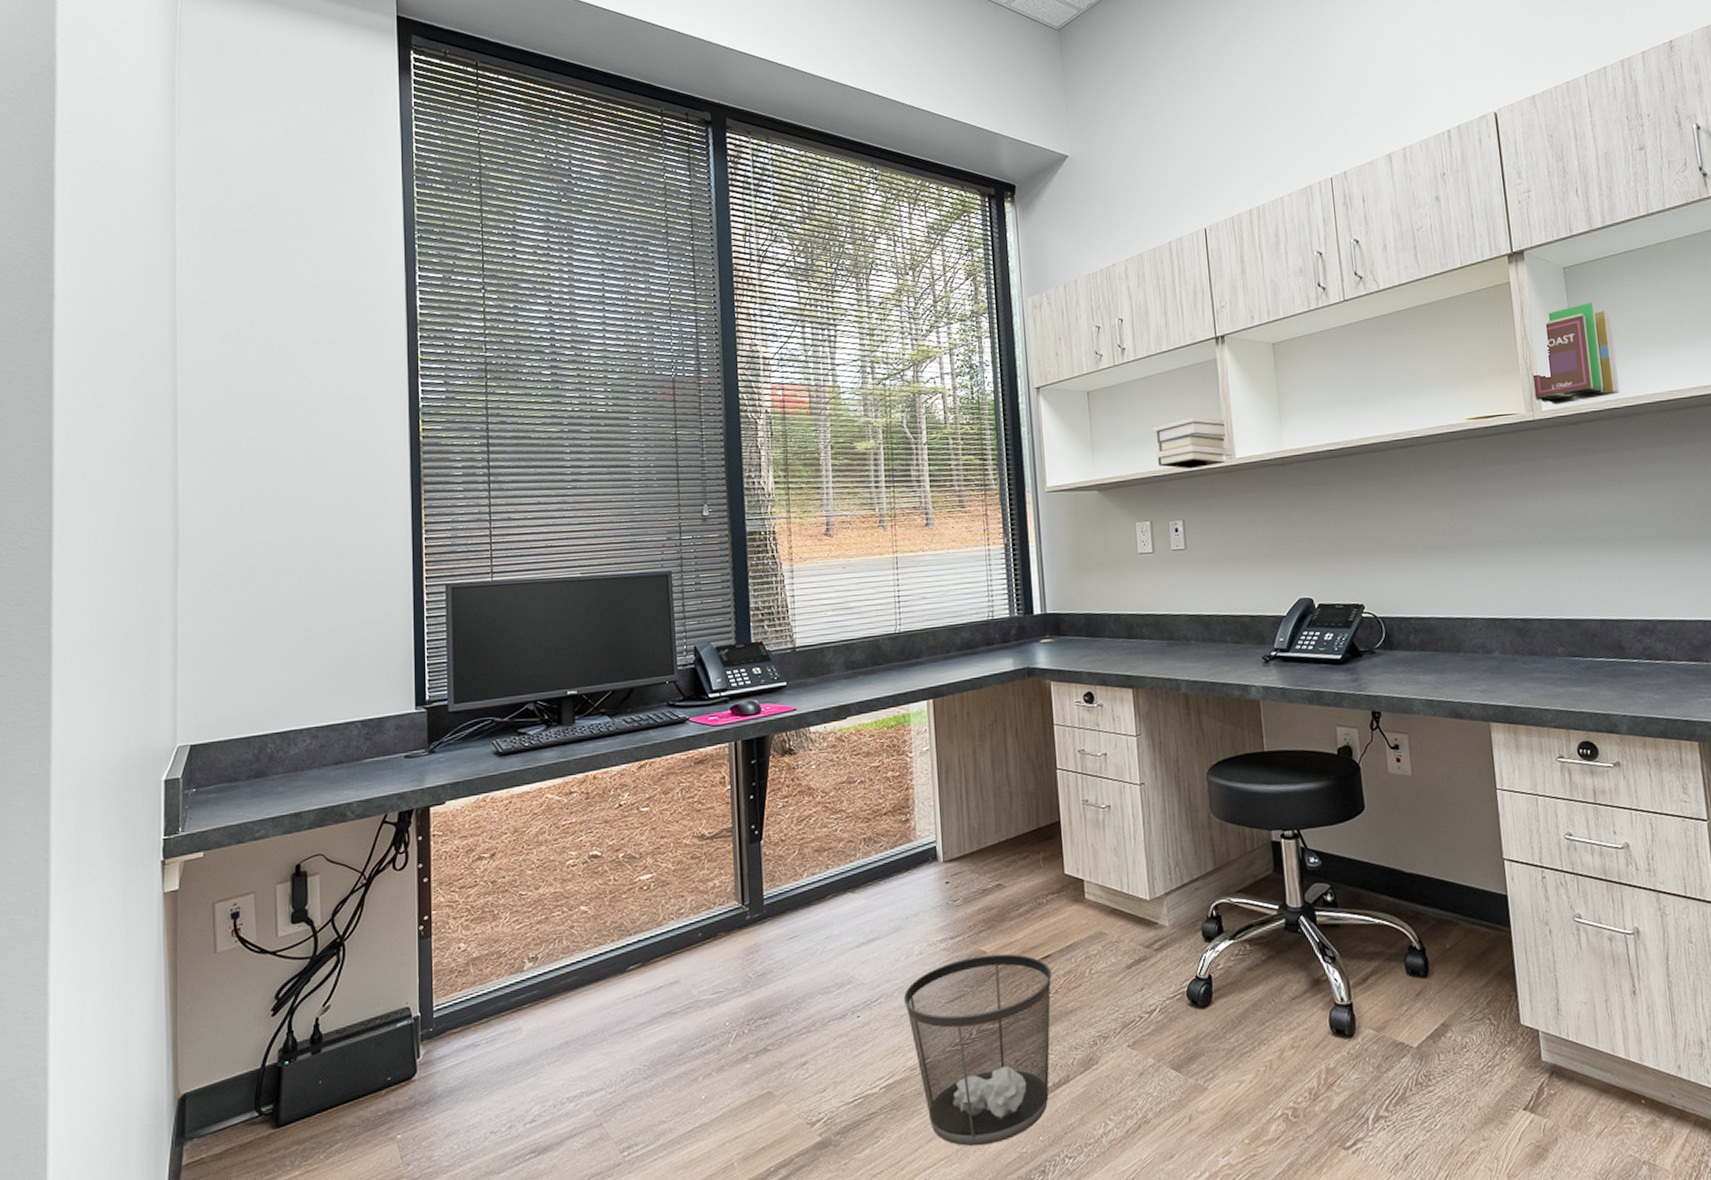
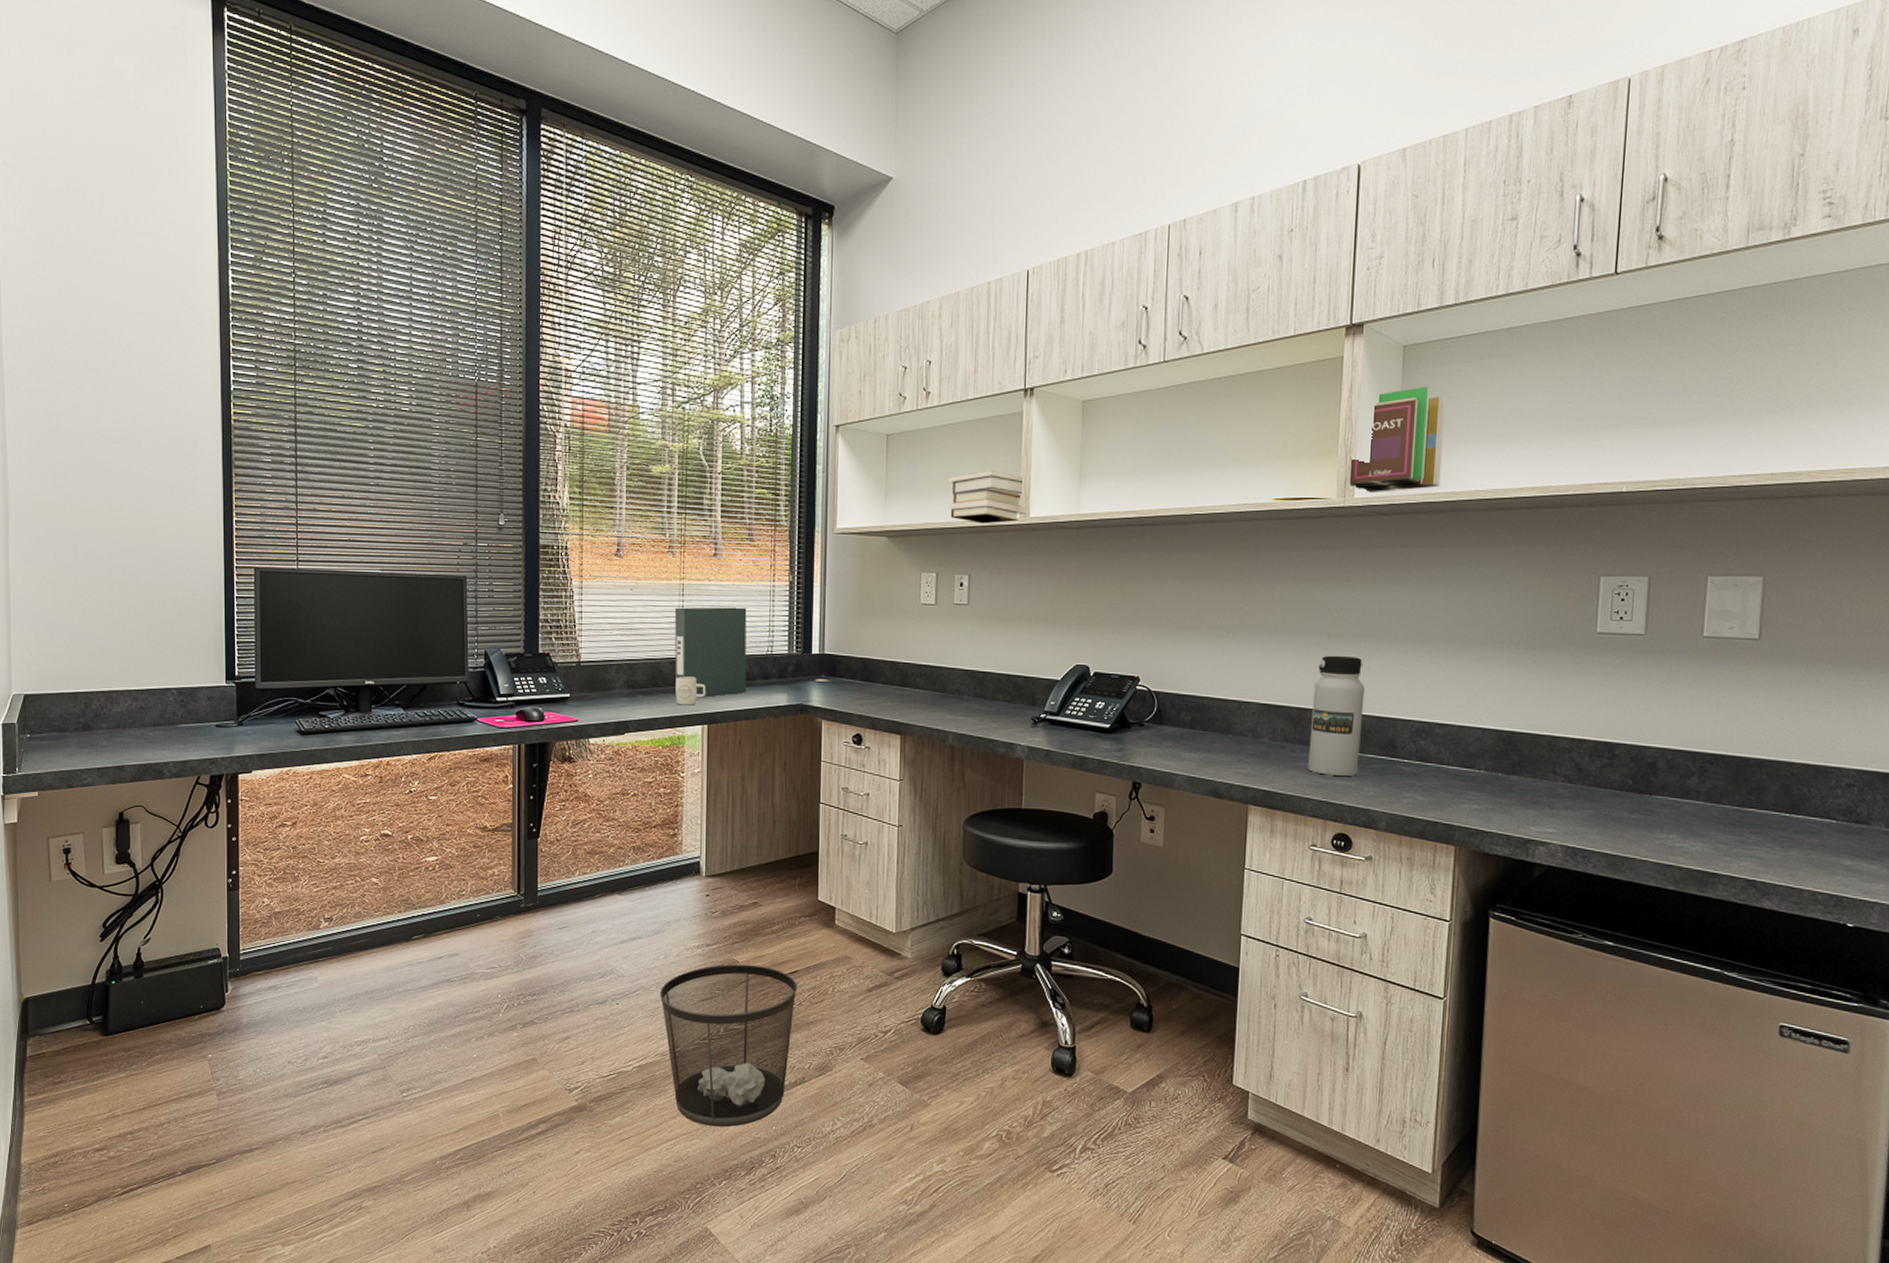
binder: none [889,574,970,674] -> present [674,607,747,697]
mug: none [896,650,928,682] -> present [675,676,706,706]
water bottle: none [1534,562,1591,684] -> present [1308,655,1365,776]

